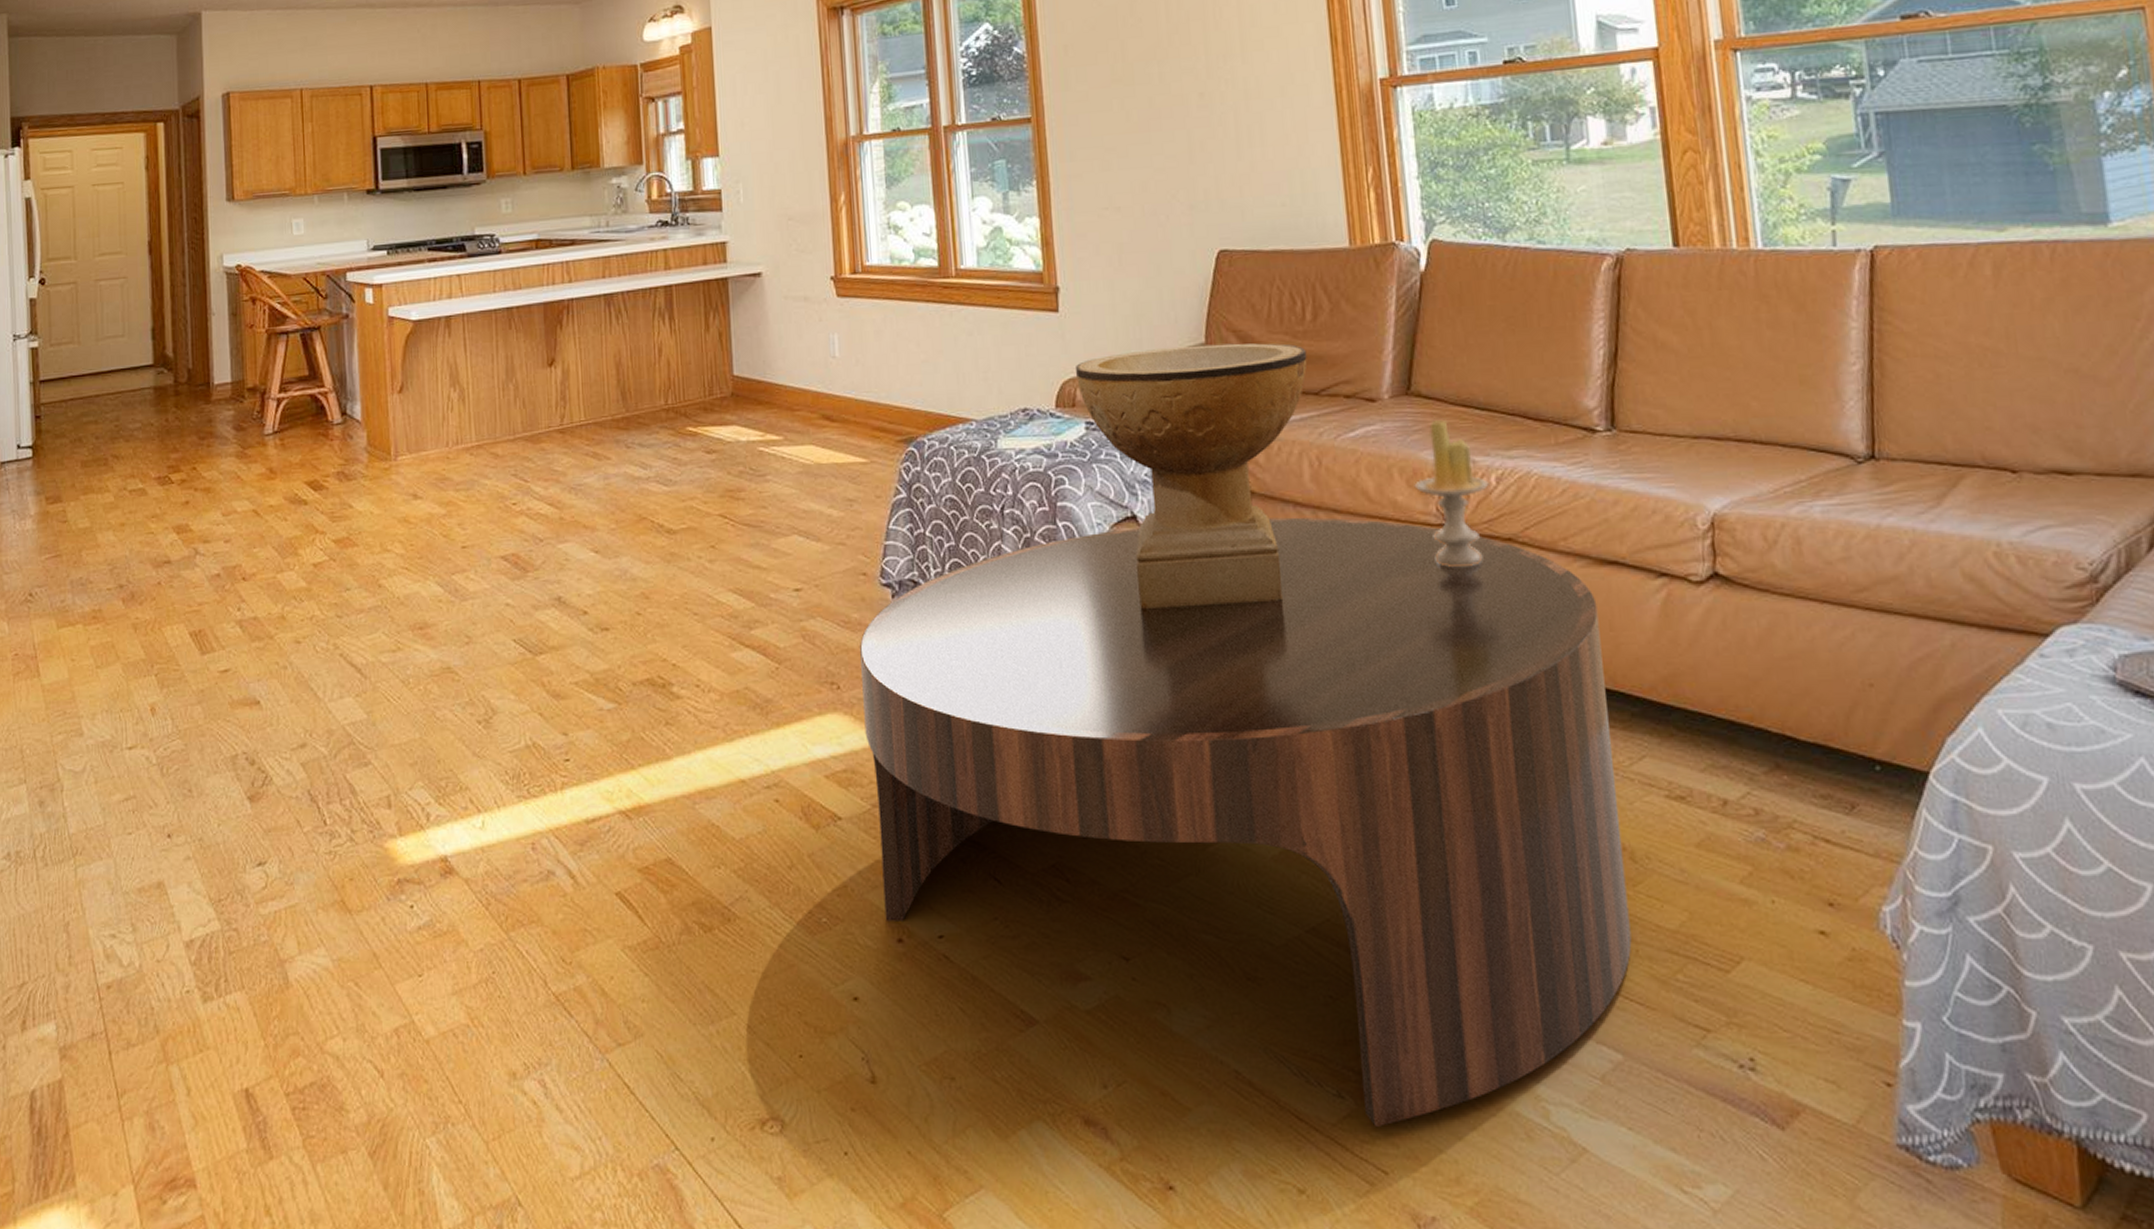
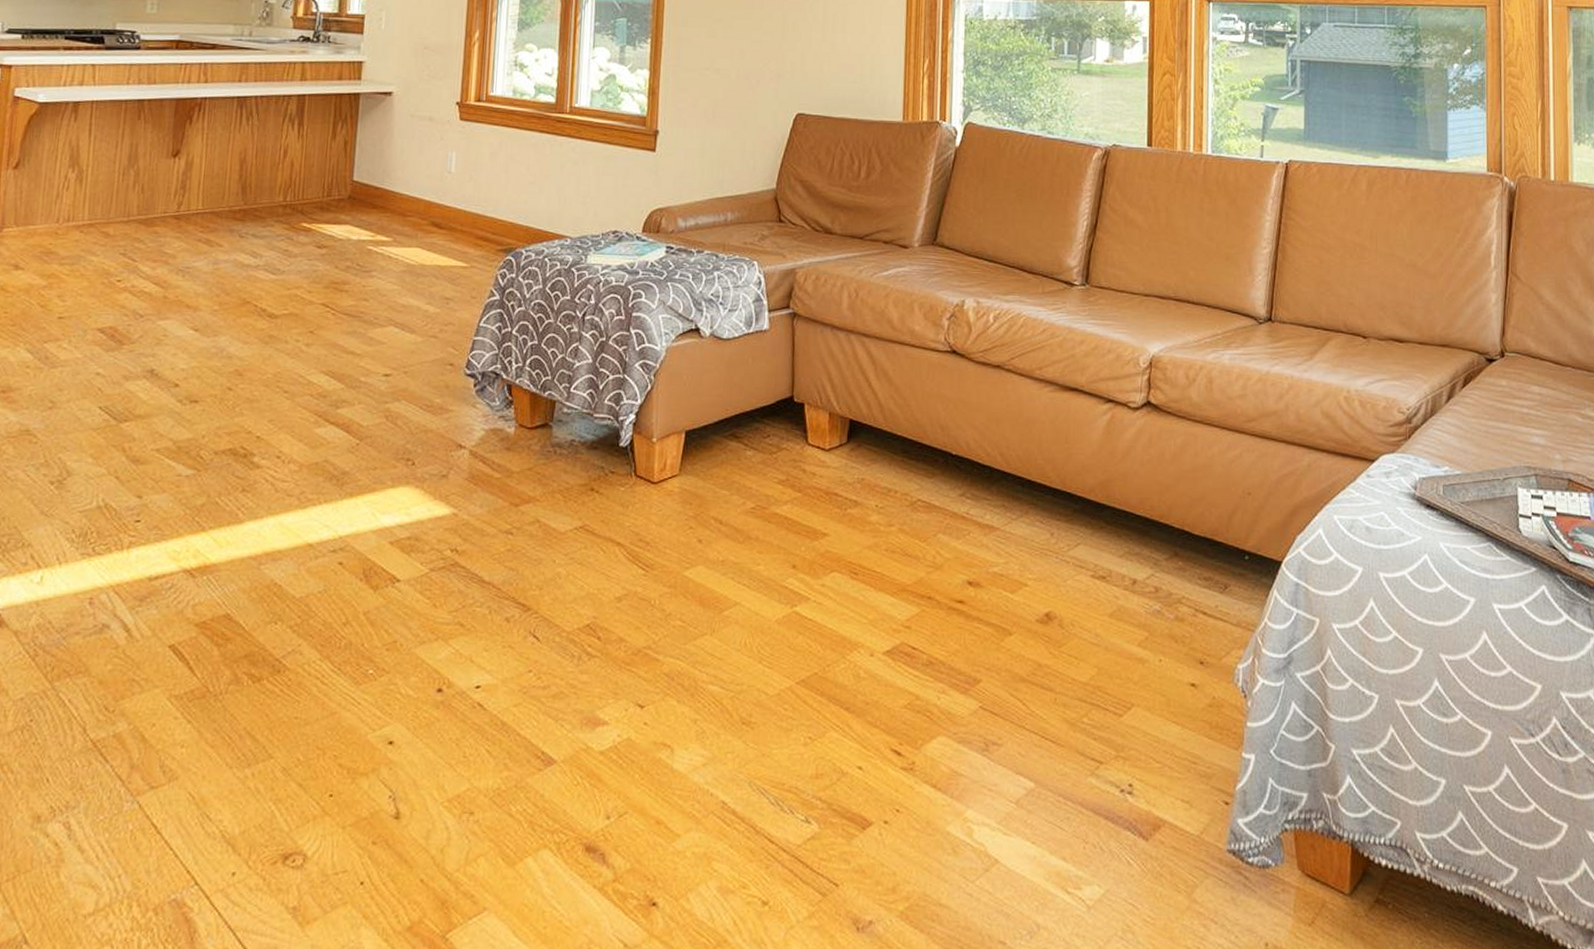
coffee table: present [860,517,1632,1126] -> none [428,337,1058,846]
decorative bowl: present [1076,343,1307,609] -> none [663,189,858,408]
candle: present [1414,419,1489,568] -> none [929,266,988,387]

